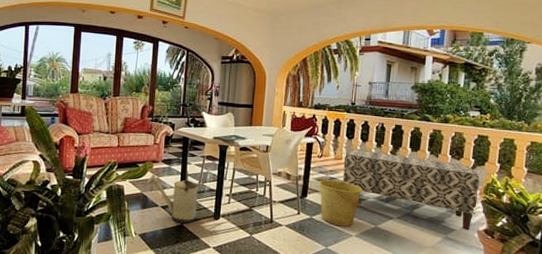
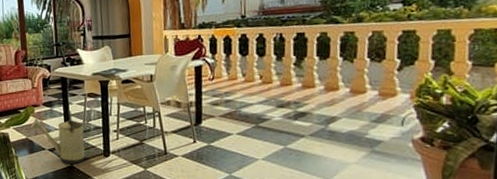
bucket: present [318,180,364,227] -> none [212,102,266,151]
bench: present [342,149,480,231] -> none [239,65,410,141]

